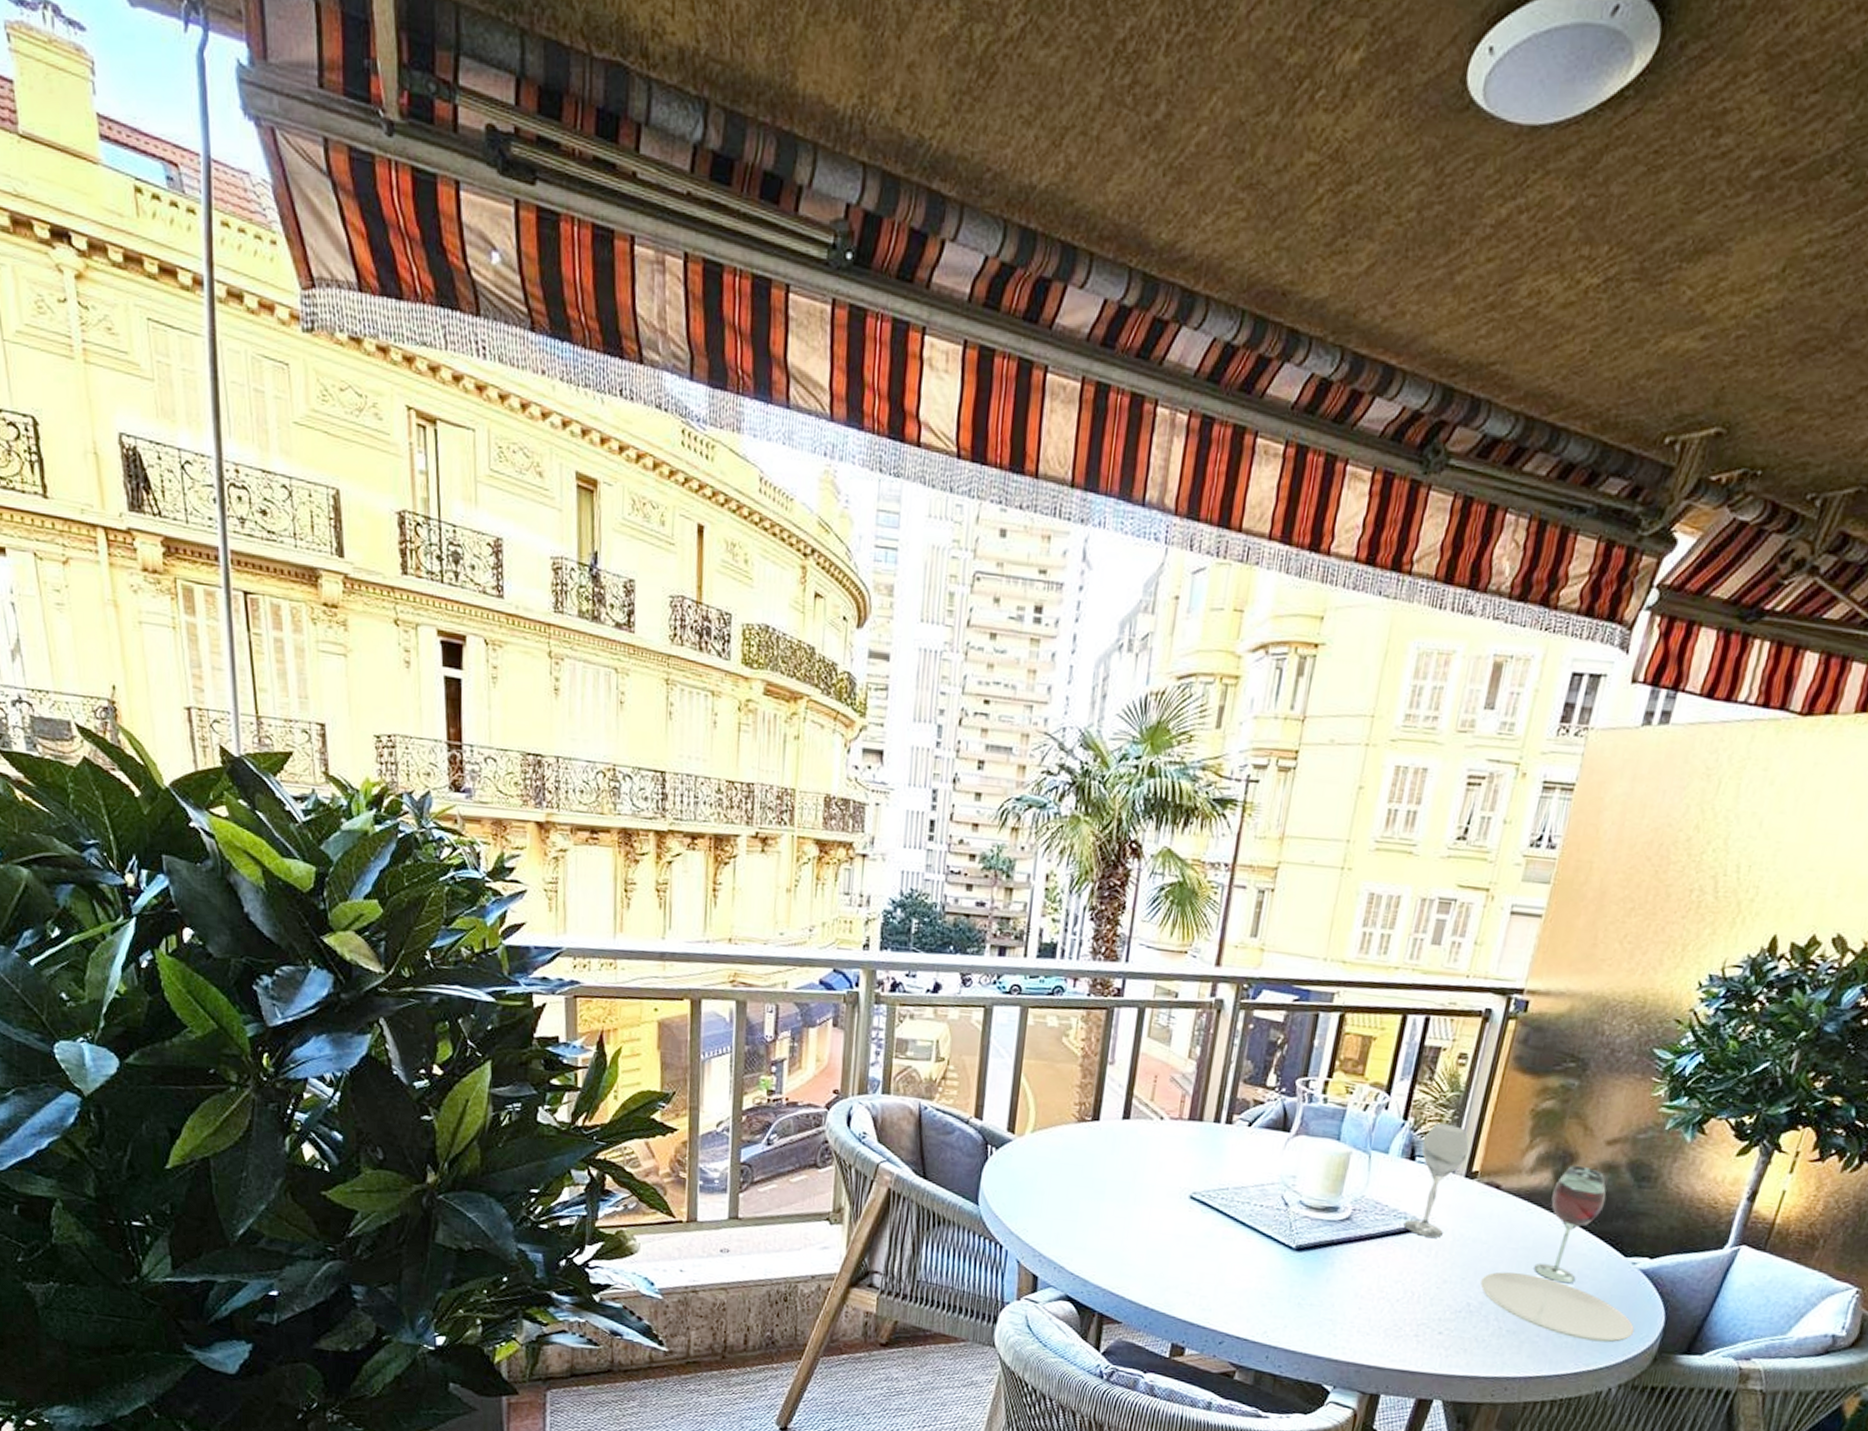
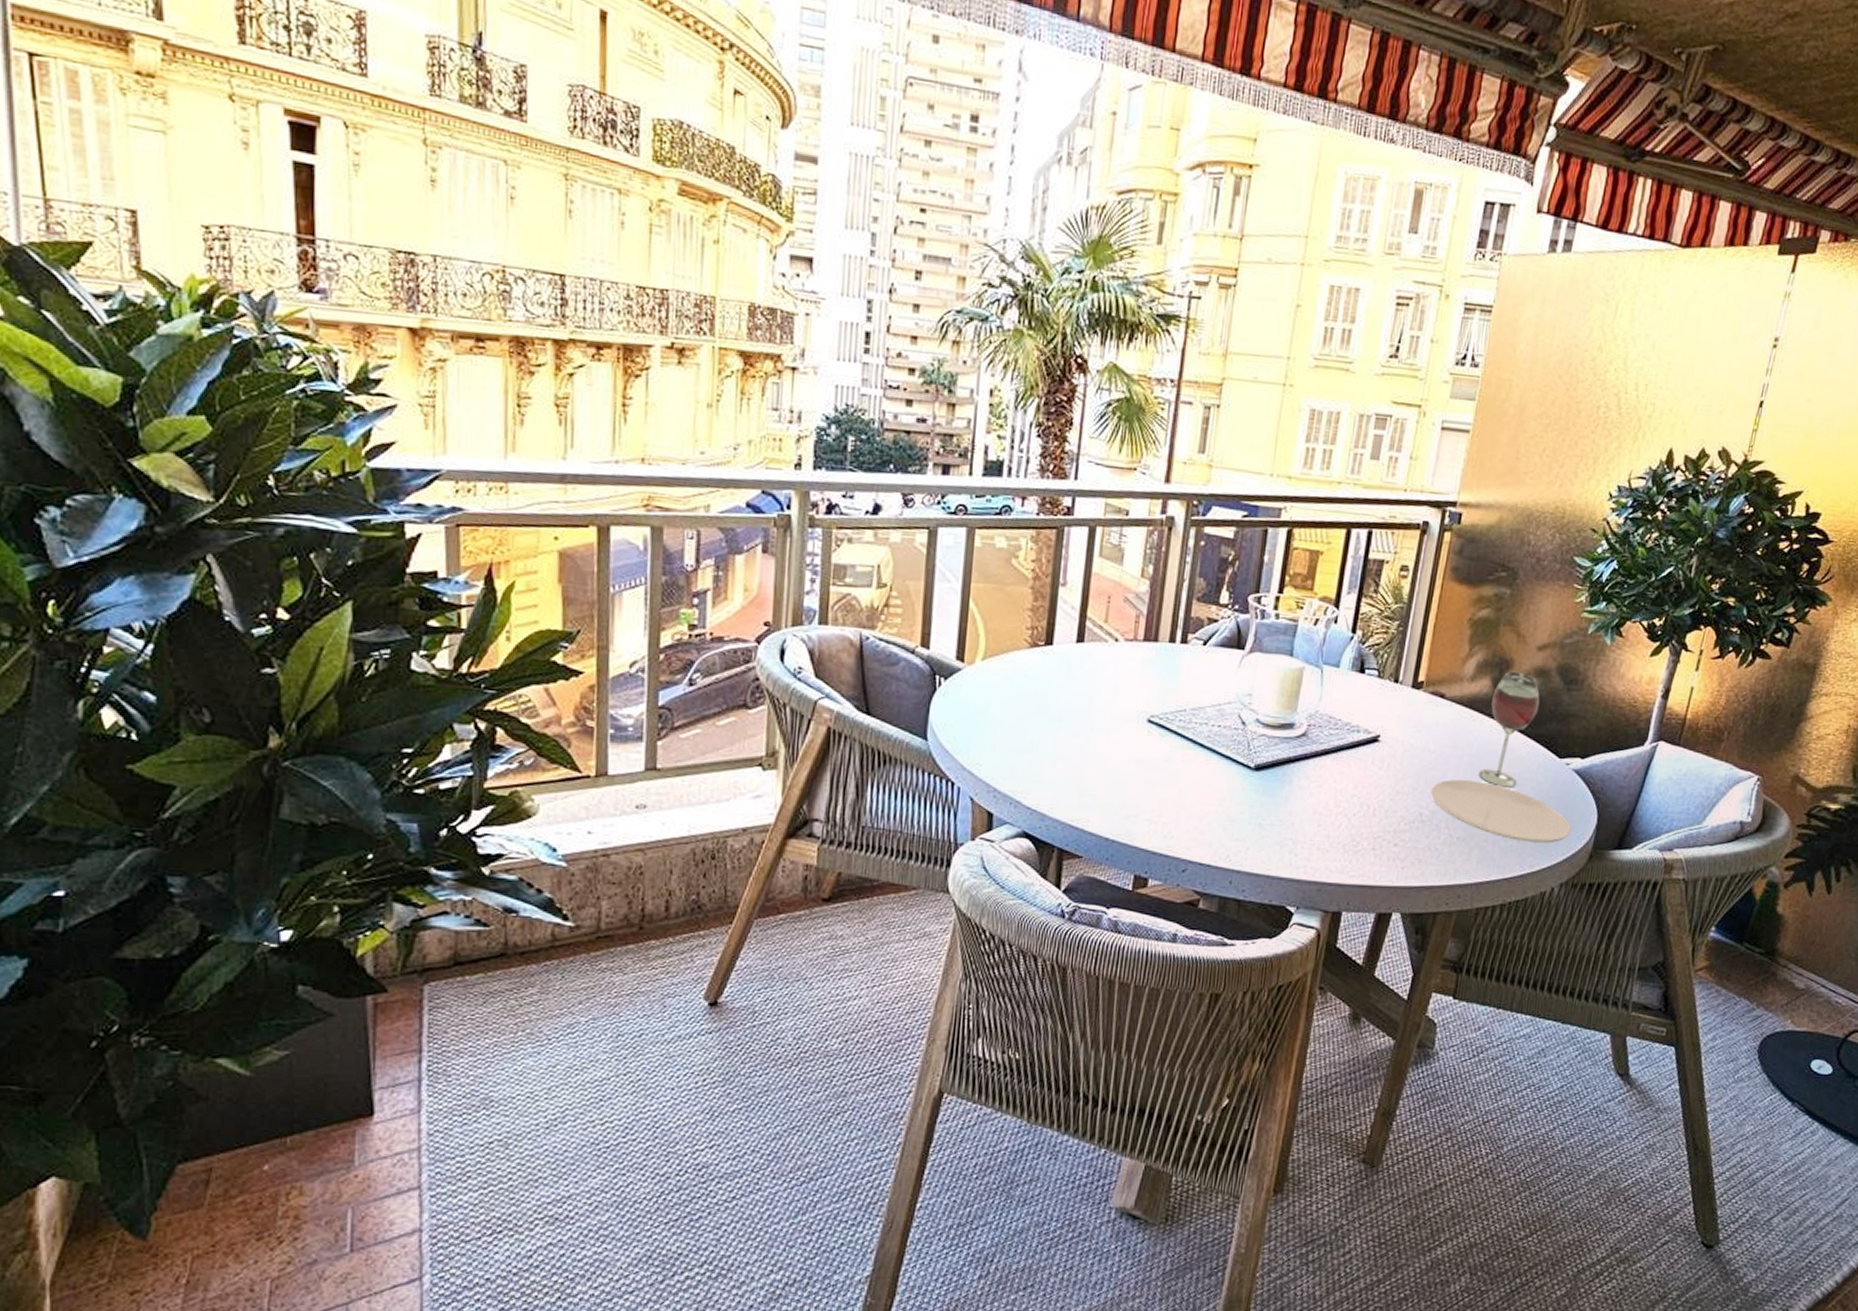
wineglass: present [1403,1122,1470,1238] -> none [1356,634,1415,749]

